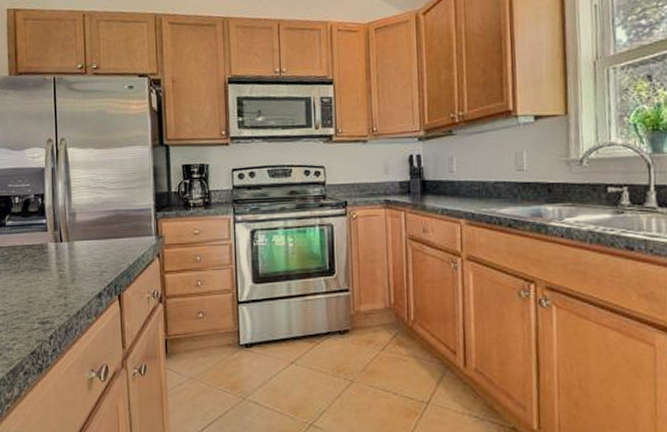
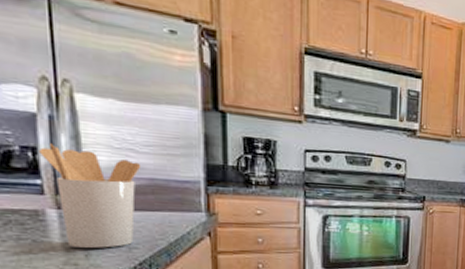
utensil holder: none [45,190,110,273] -> present [39,143,141,248]

